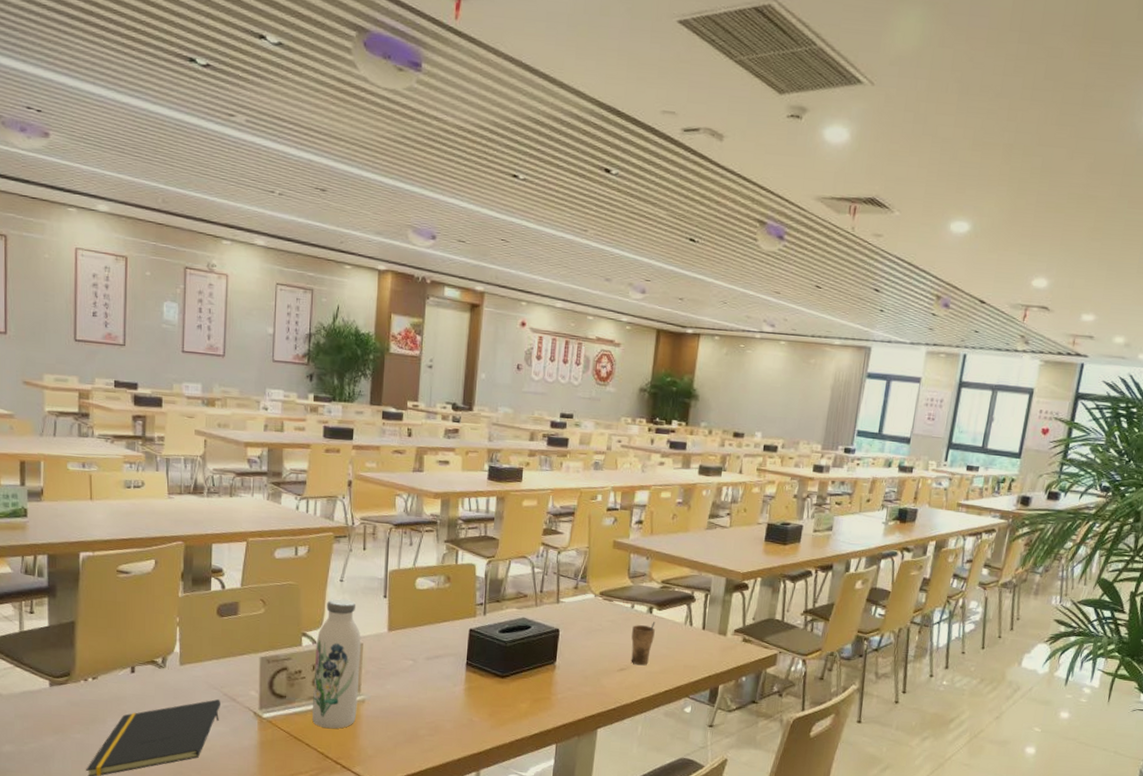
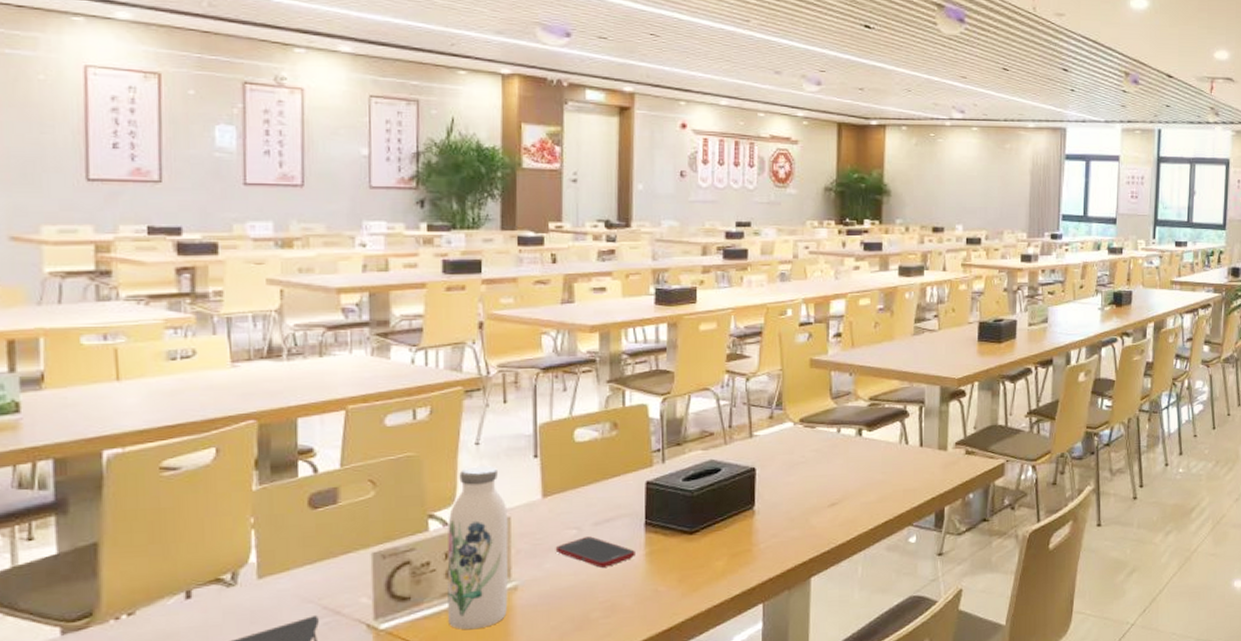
cell phone: none [395,667,457,695] -> present [555,536,635,568]
cup: present [631,622,656,666] -> none [841,445,867,497]

